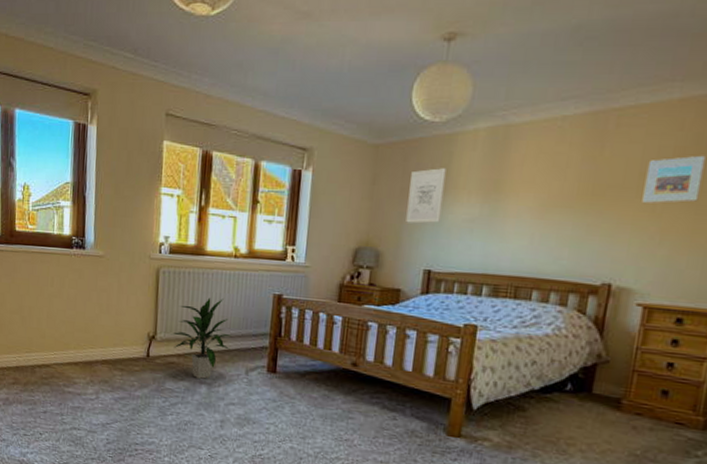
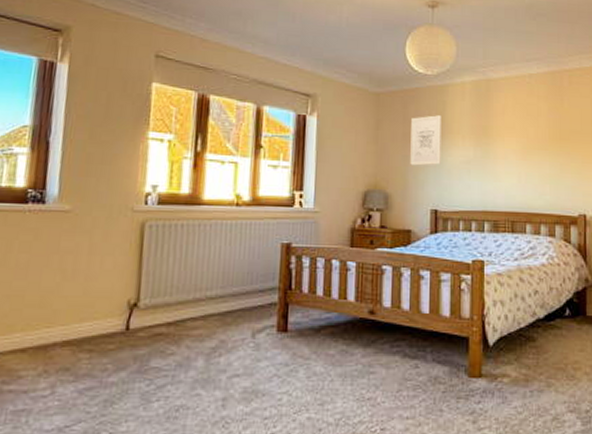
indoor plant: present [171,297,231,379] -> none [158,252,234,349]

